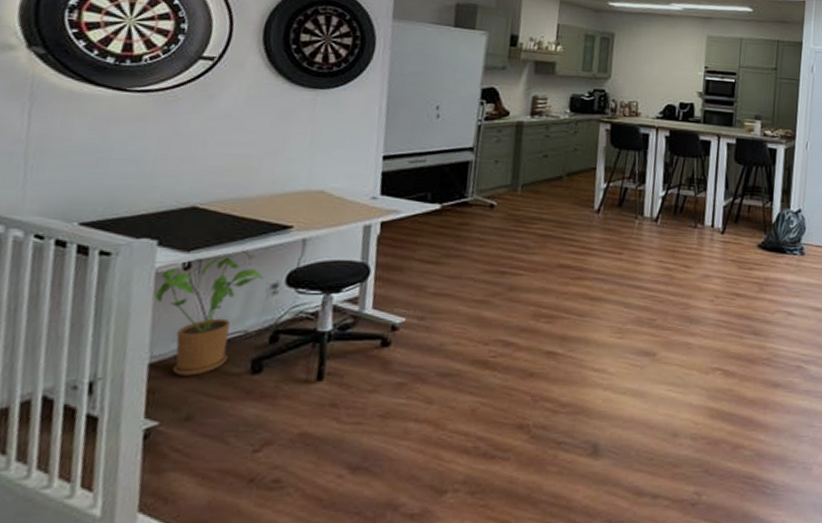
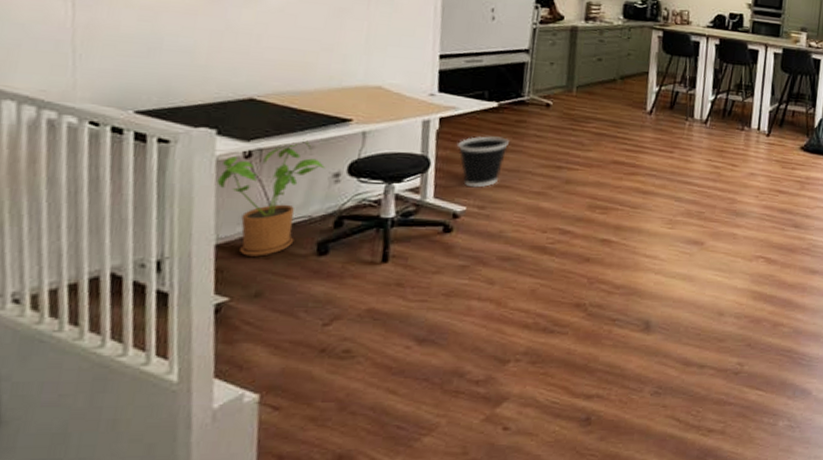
wastebasket: none [398,240,451,297] -> present [457,136,509,188]

